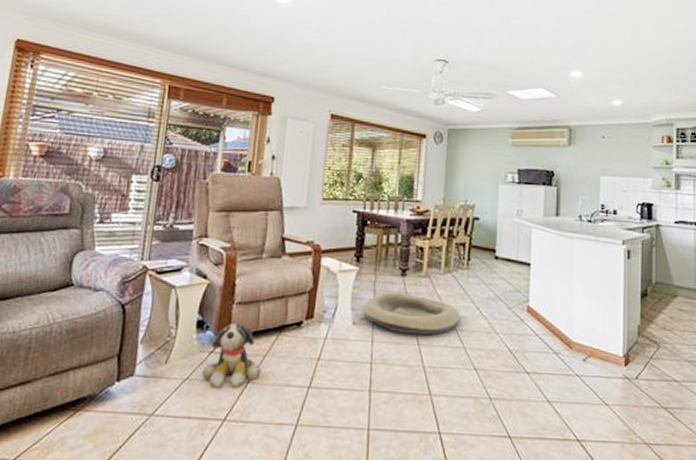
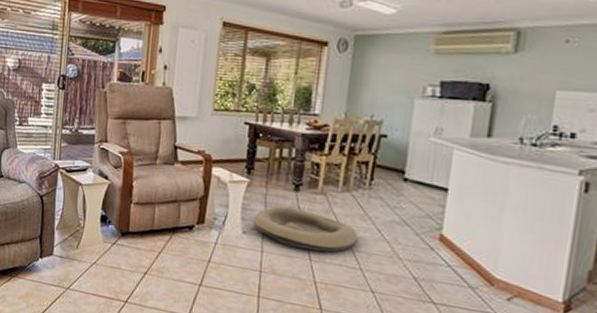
toy: present [202,323,262,389] -> none [106,220,157,277]

